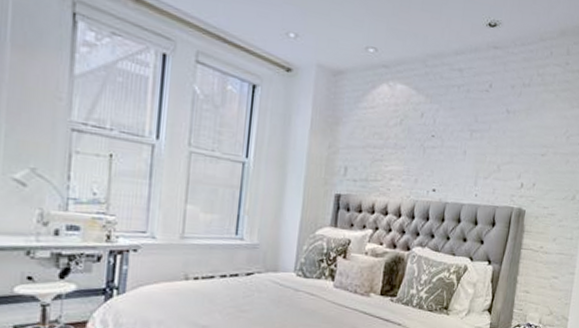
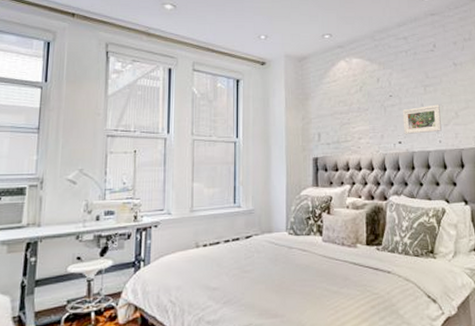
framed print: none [439,153,483,185] -> present [402,104,442,134]

